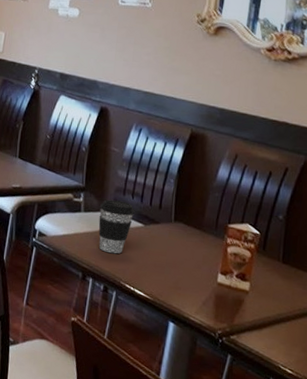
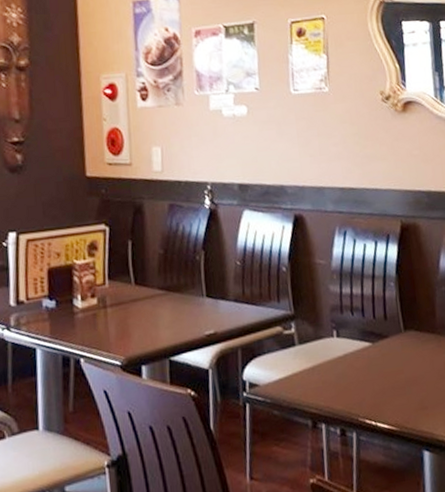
coffee cup: present [98,199,135,254] -> none [317,321,359,387]

